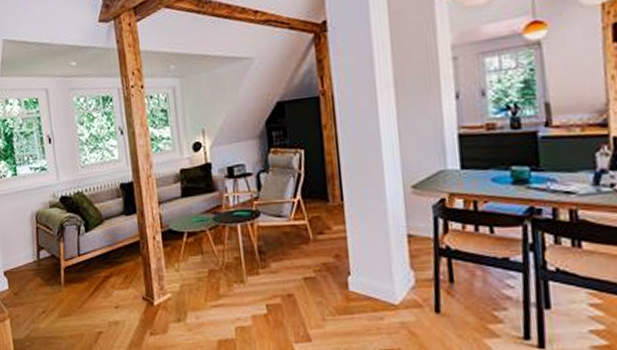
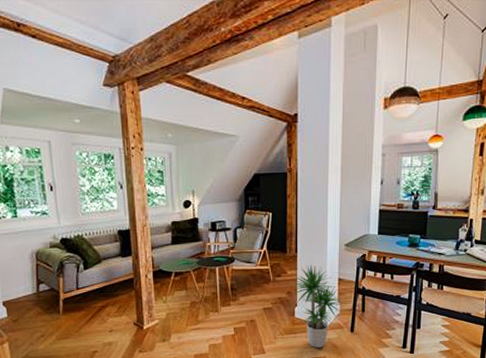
potted plant: none [340,216,420,336] -> present [291,264,344,348]

